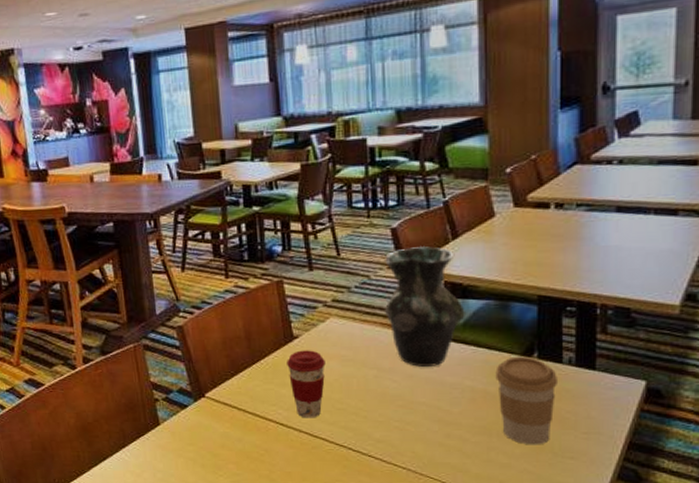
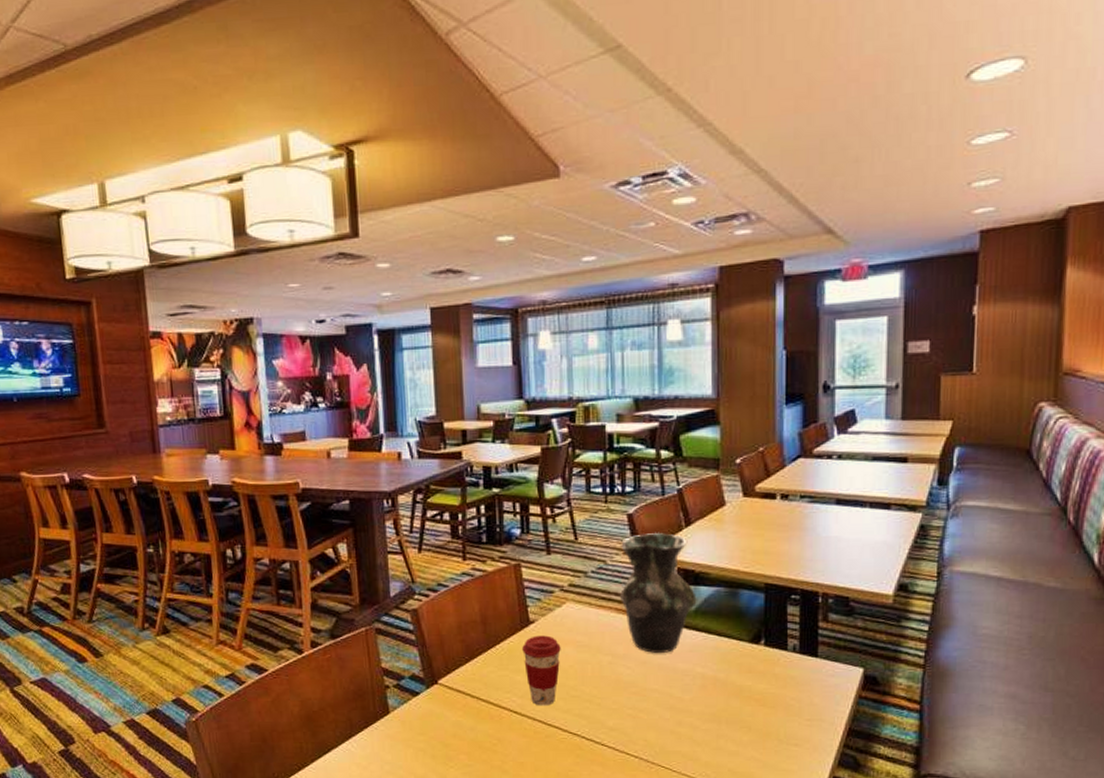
coffee cup: present [495,356,559,445] -> none [725,643,784,732]

